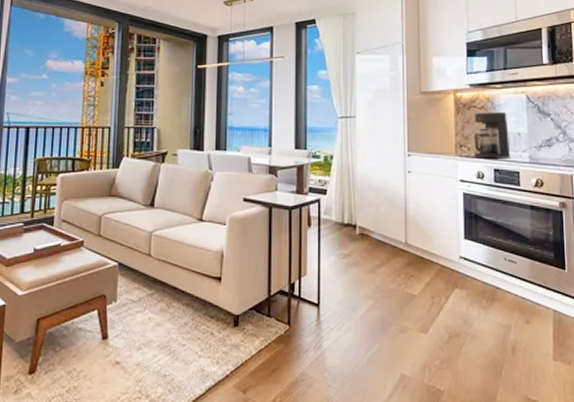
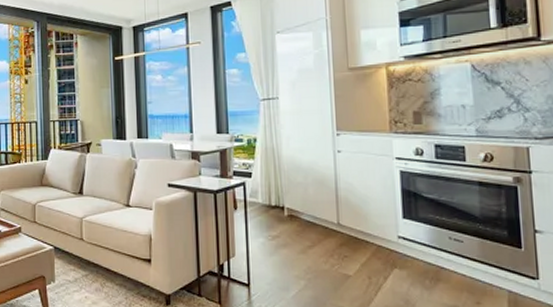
coffee maker: present [474,112,511,159] -> none [410,84,454,134]

